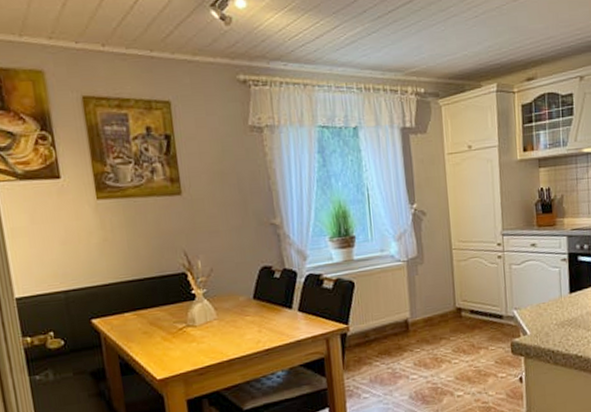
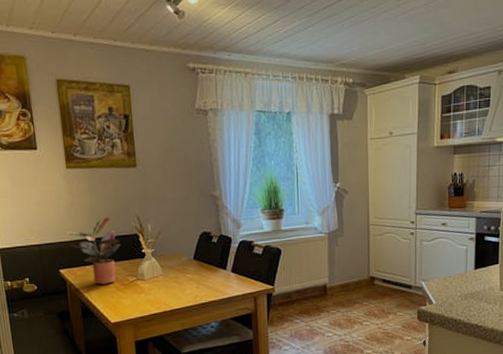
potted plant: none [97,253,165,335] -> present [65,216,121,285]

